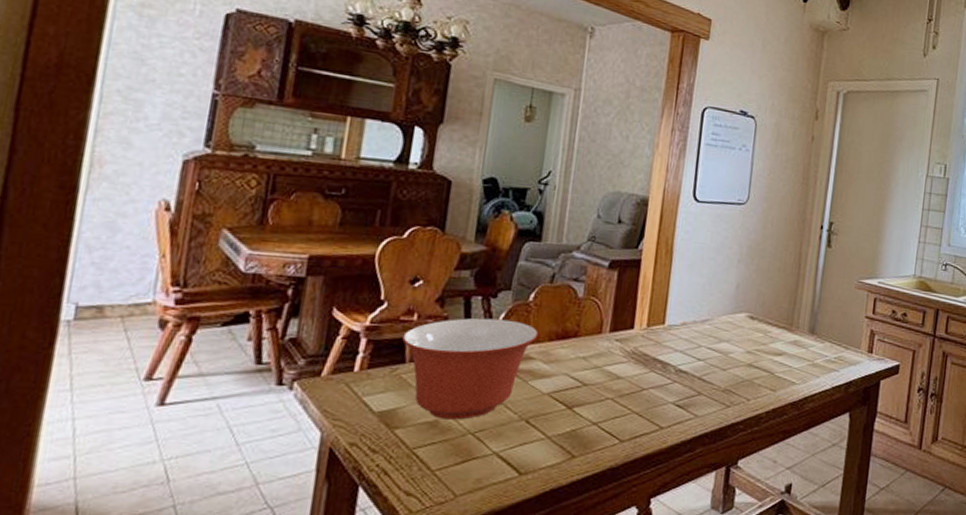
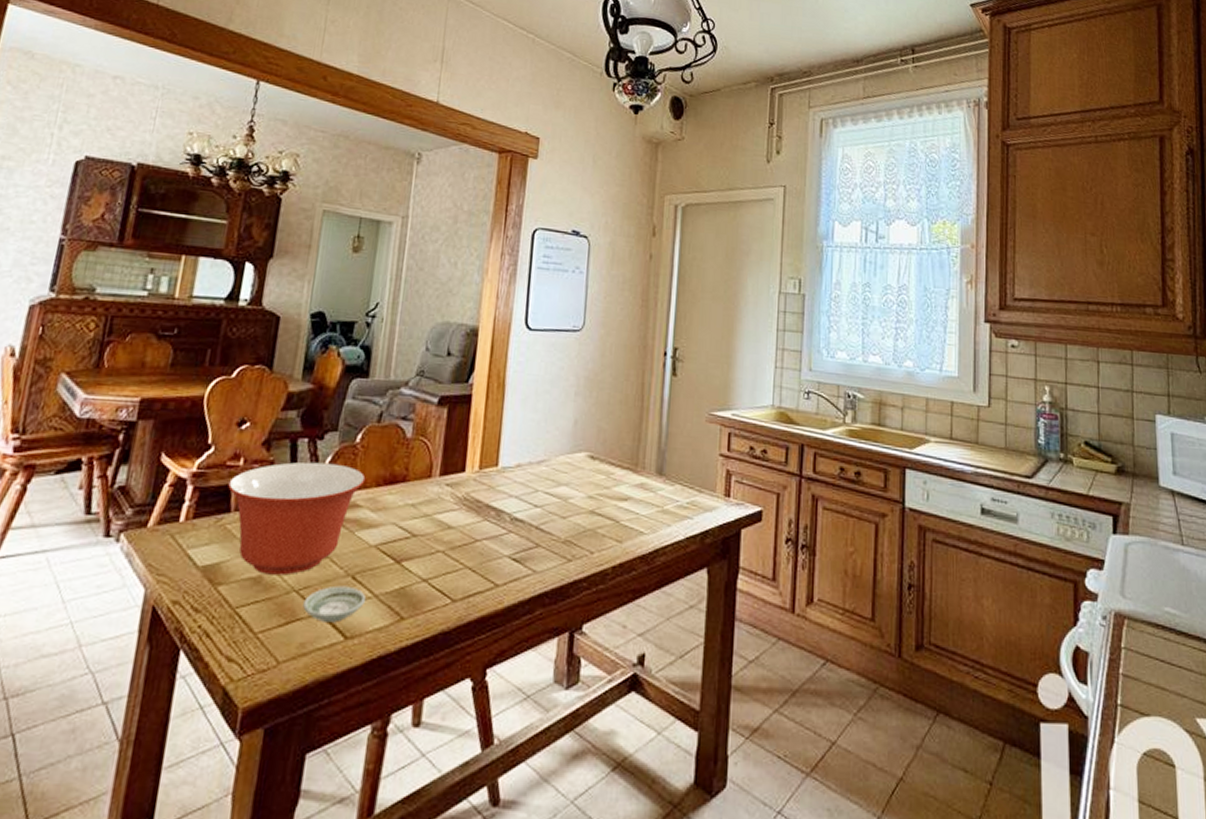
saucer: none [479,428,540,461] -> present [303,585,366,623]

